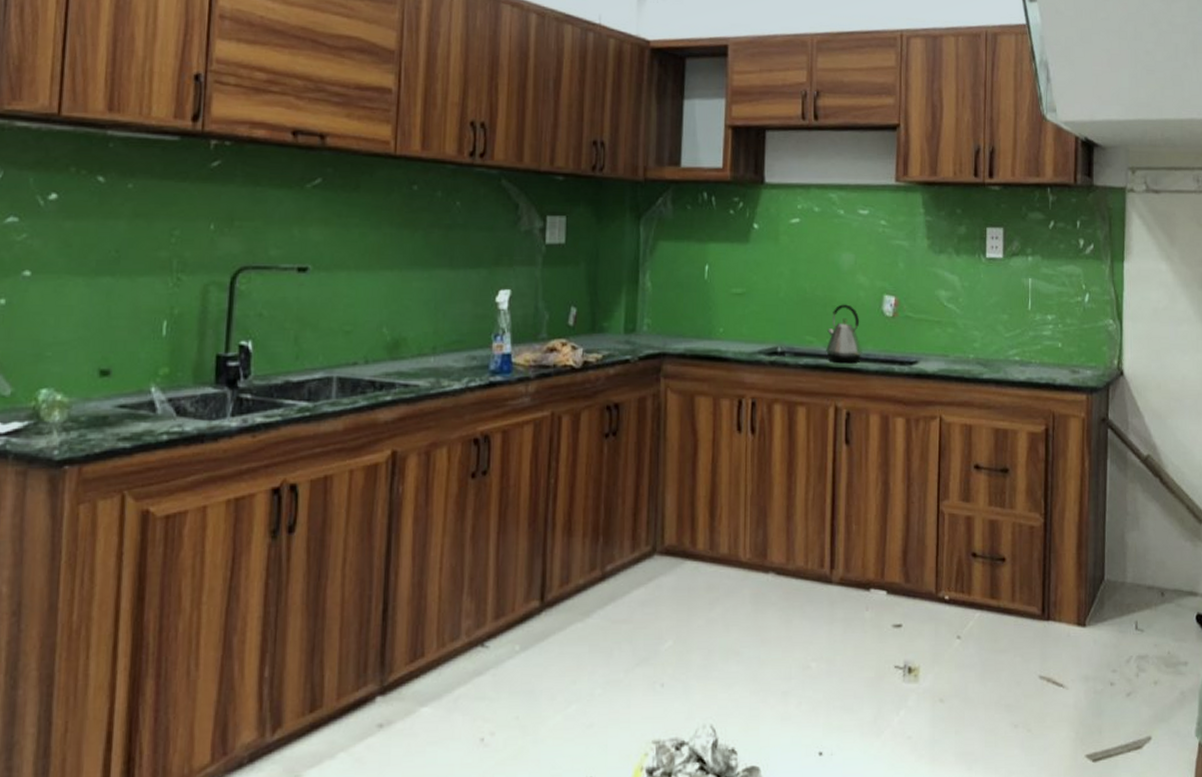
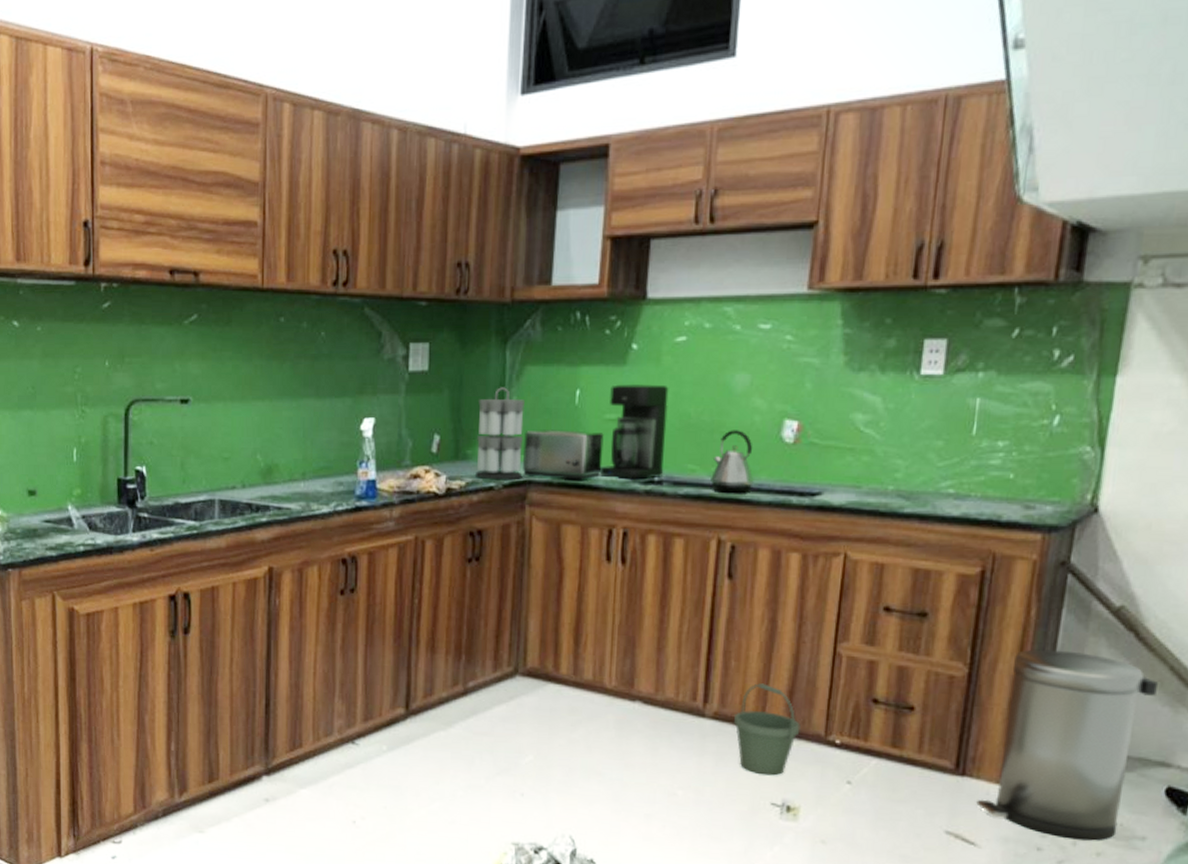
spice rack: none [611,261,659,353] -> present [474,387,526,480]
toaster: none [657,303,731,352] -> present [522,429,604,480]
coffee maker: none [729,261,787,350] -> present [600,384,669,479]
bucket: none [857,545,915,638] -> present [733,683,801,776]
pedal bin: none [1061,497,1180,671] -> present [976,649,1158,841]

